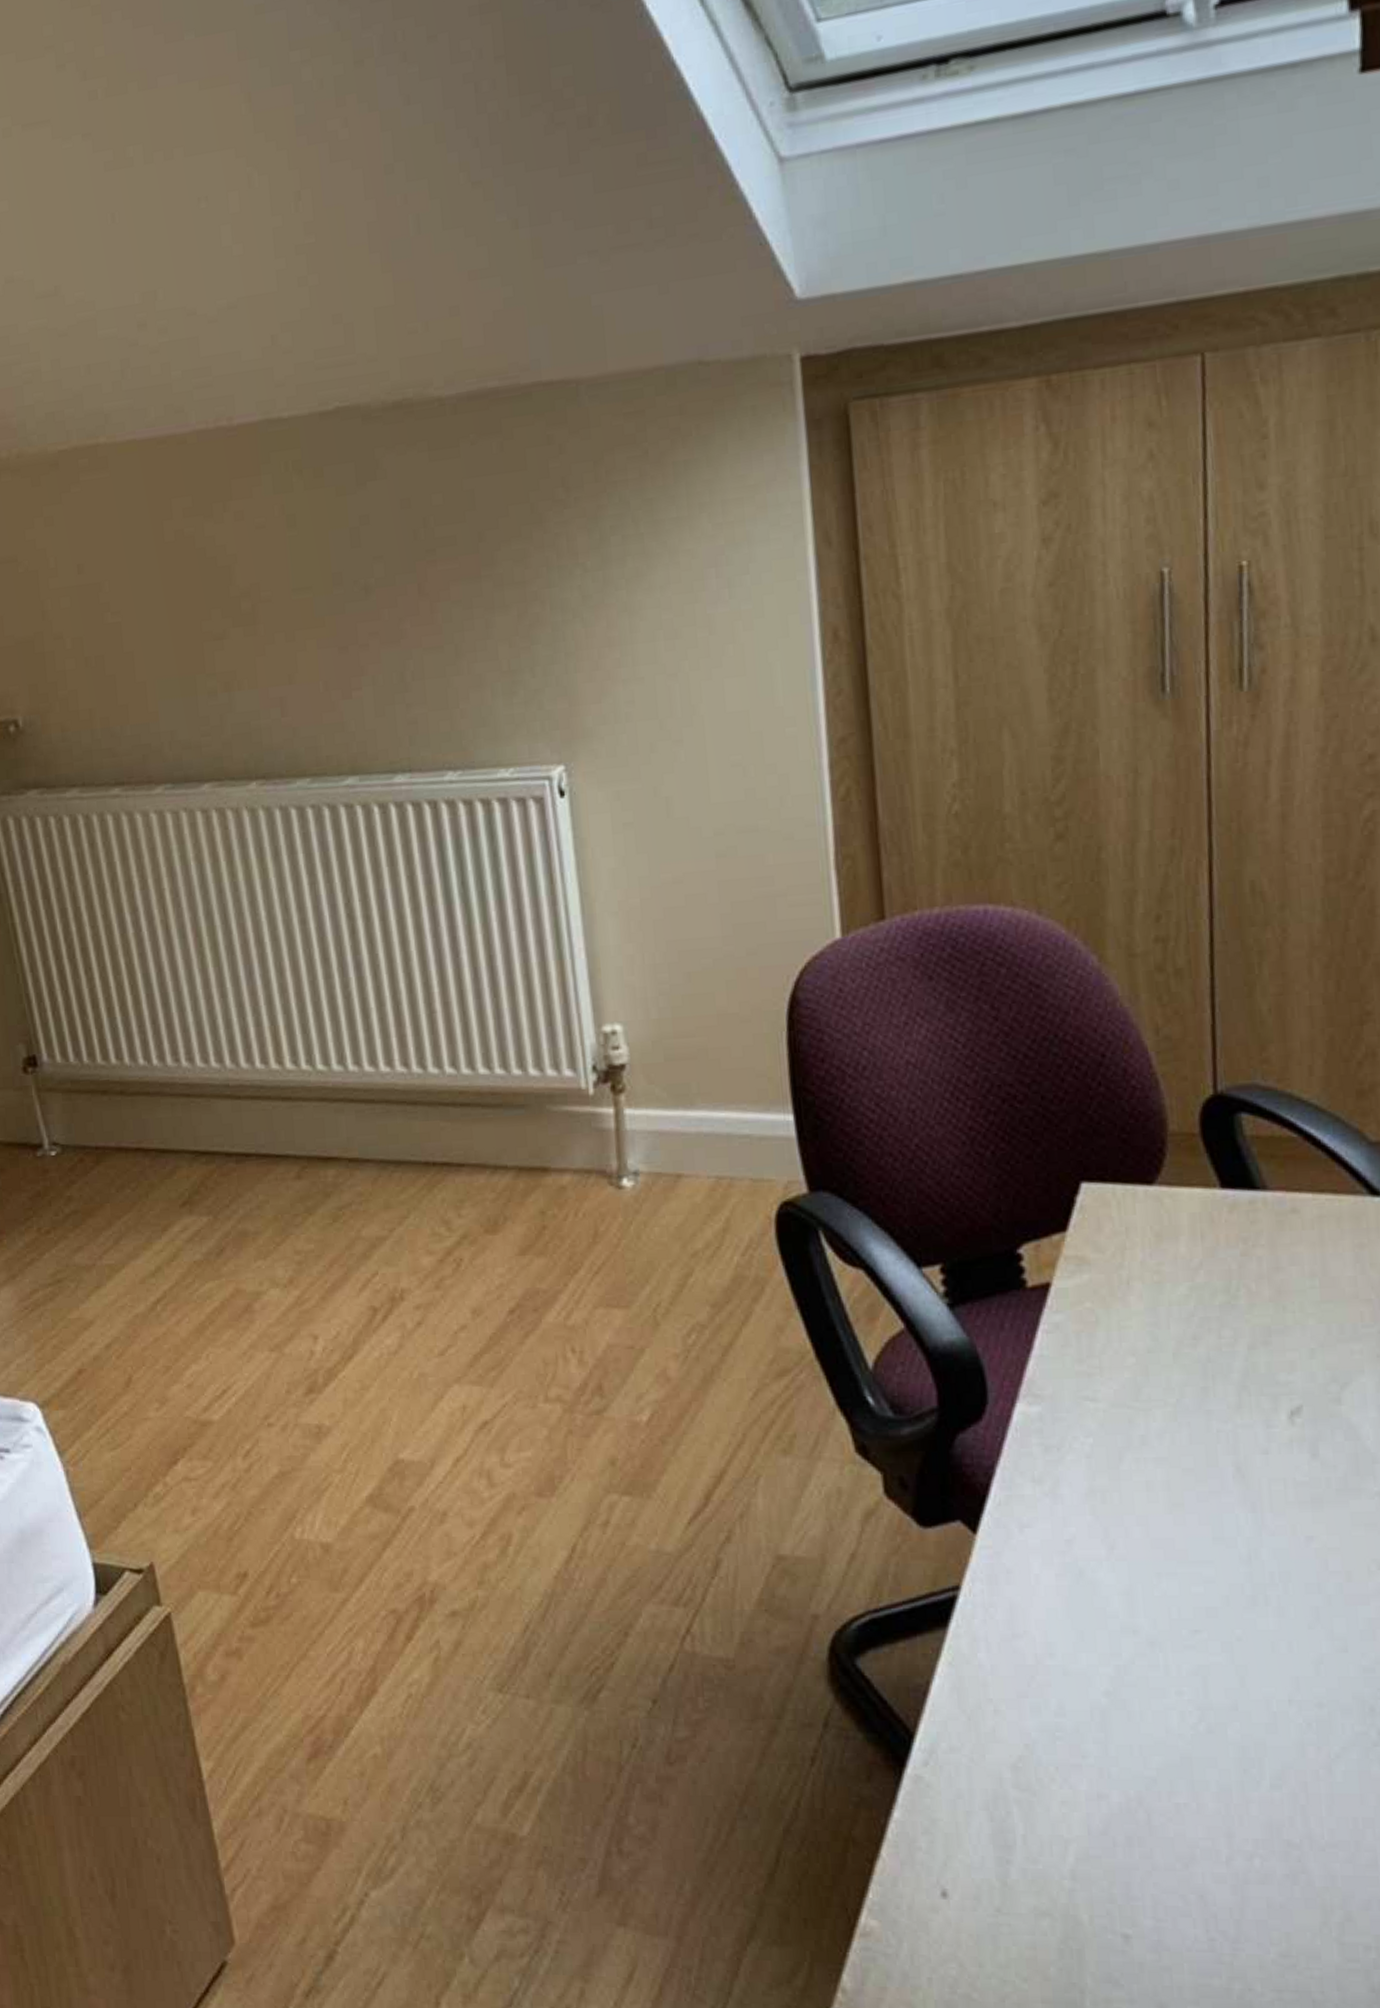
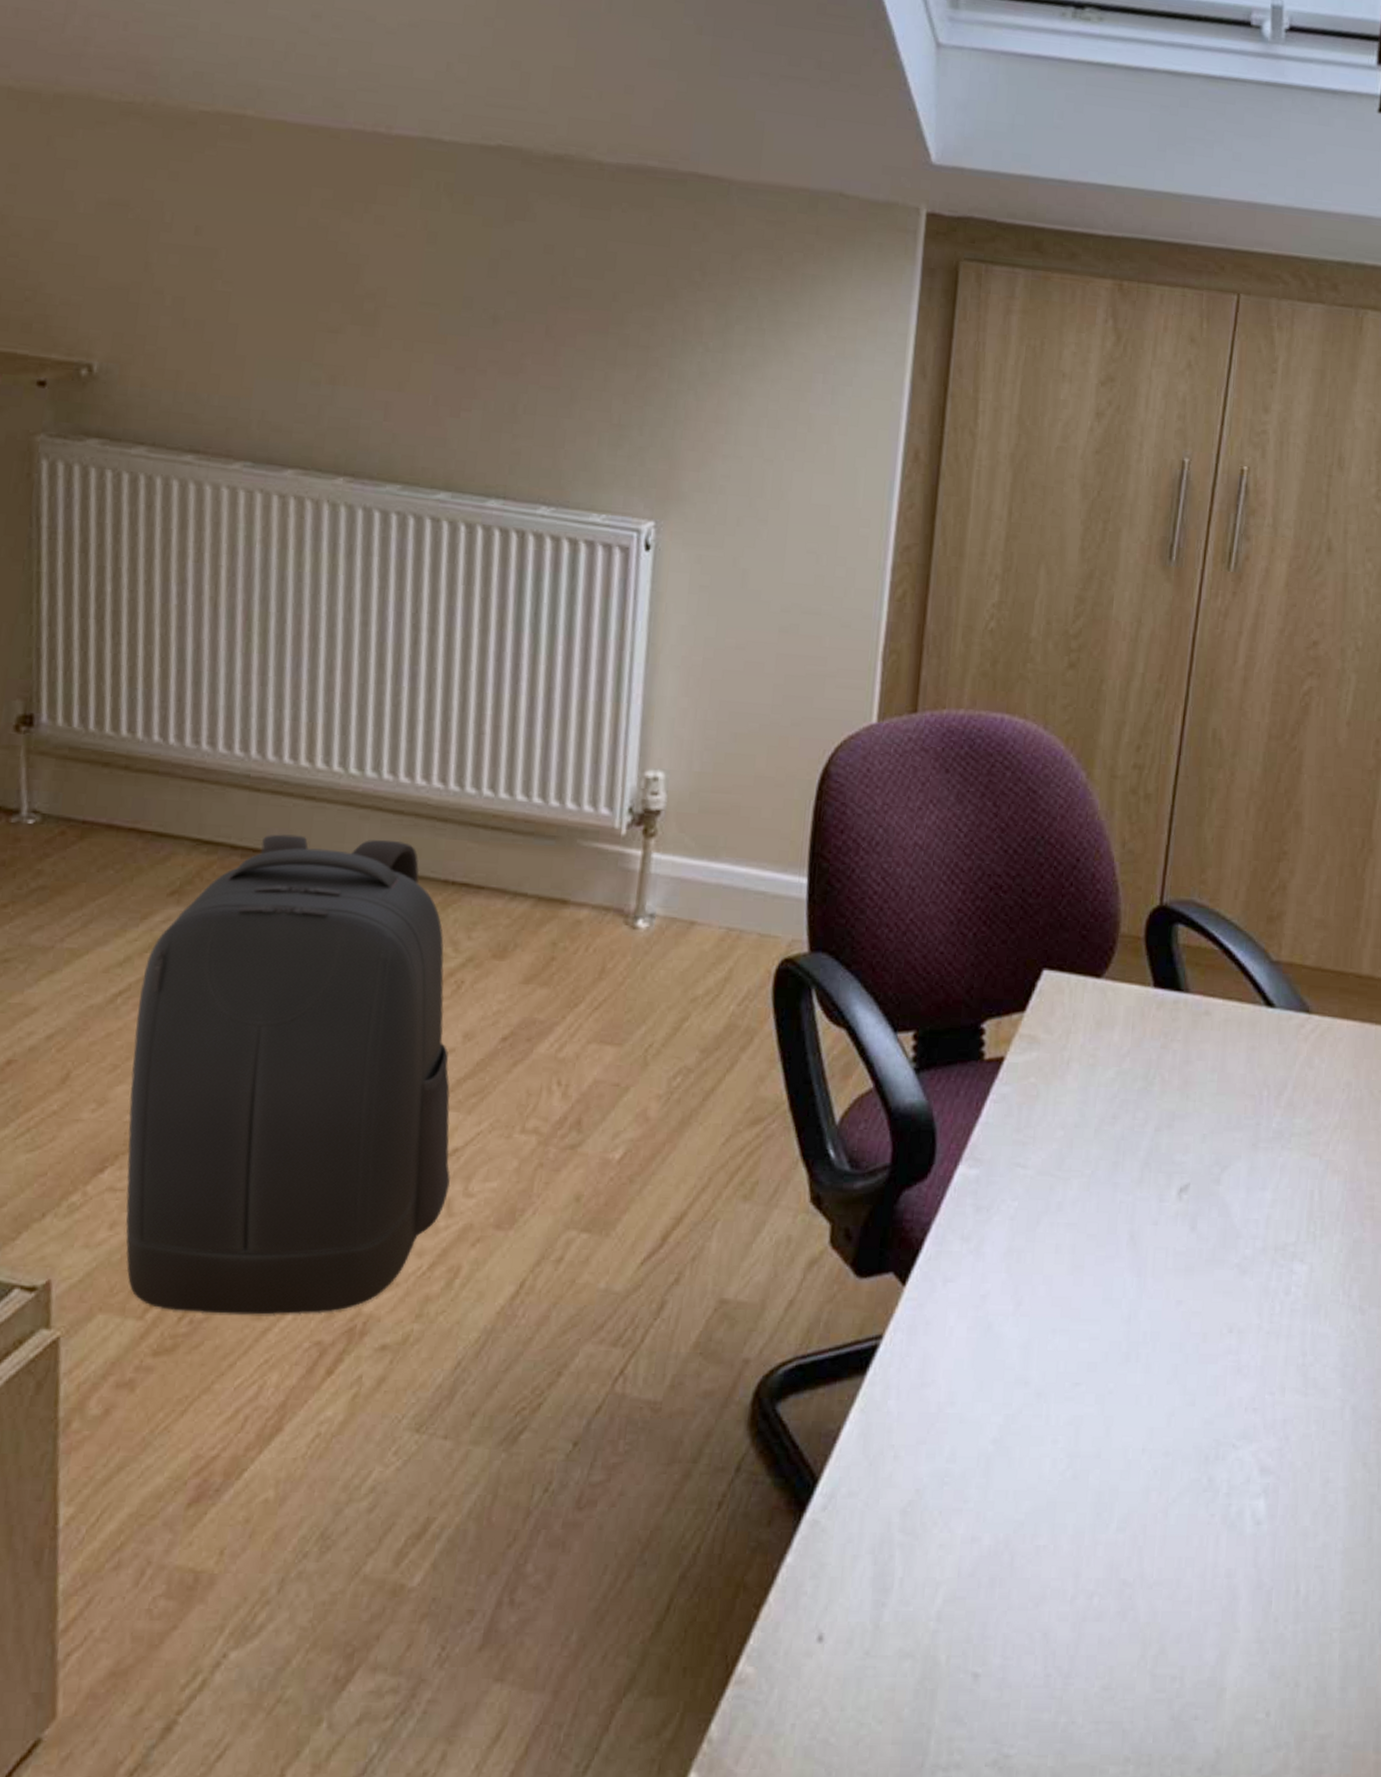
backpack: none [174,1129,487,1587] -> present [125,834,451,1315]

